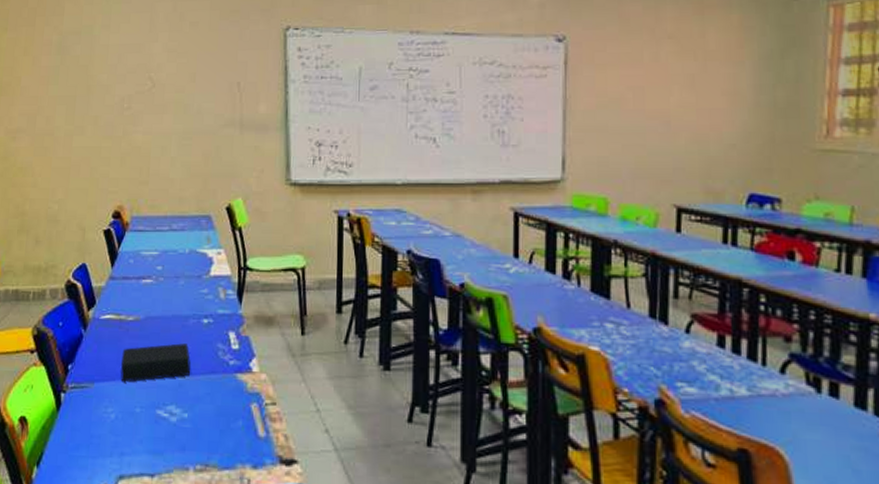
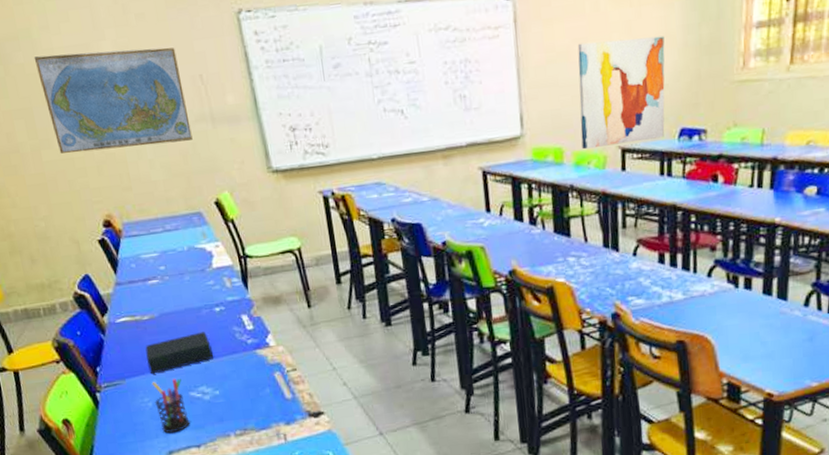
world map: none [89,50,220,143] -> present [33,47,193,154]
pen holder: none [118,391,151,455] -> present [151,378,190,434]
wall art: none [630,91,733,204] -> present [577,35,665,150]

